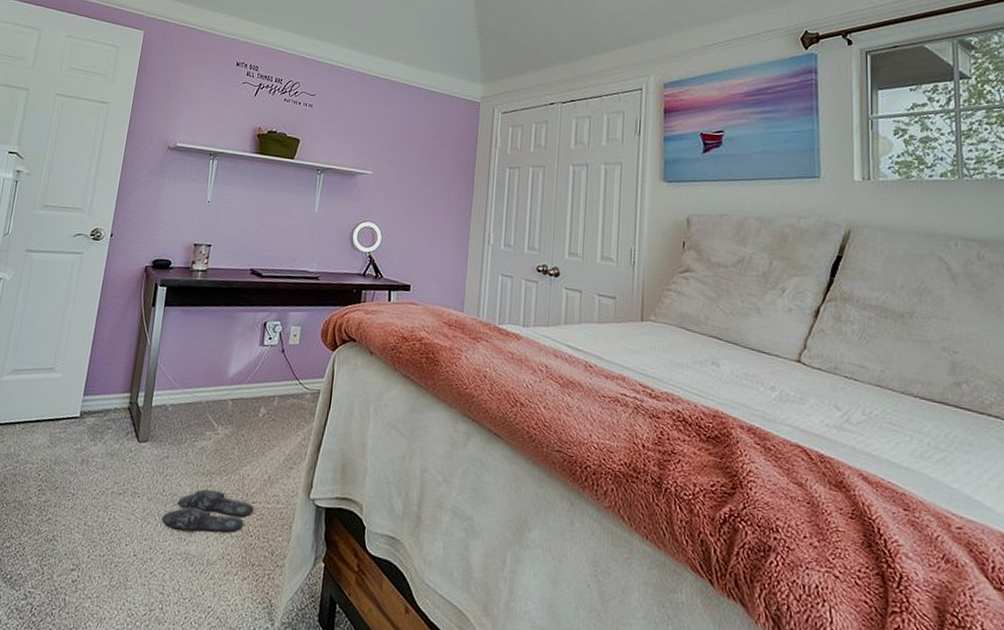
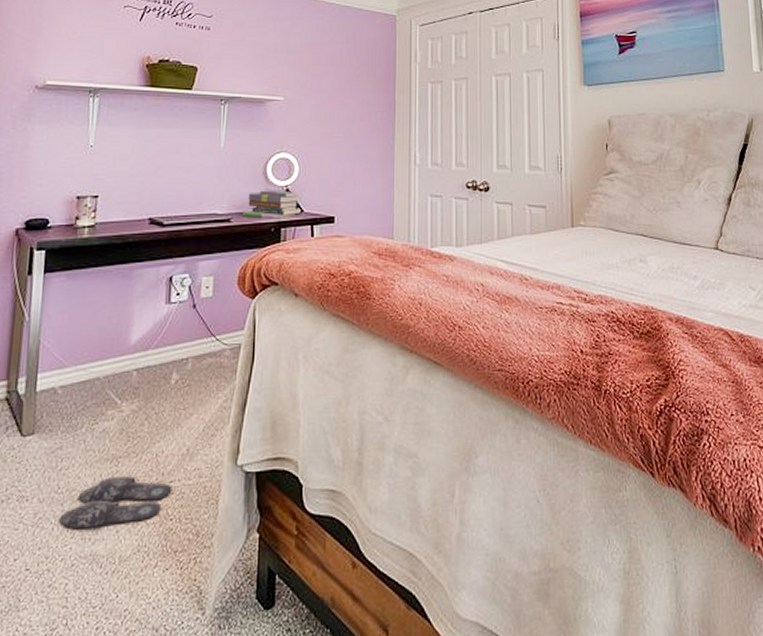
books: none [328,254,381,284] -> present [241,190,301,221]

